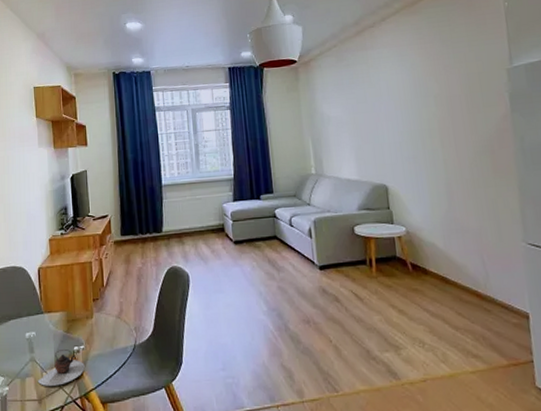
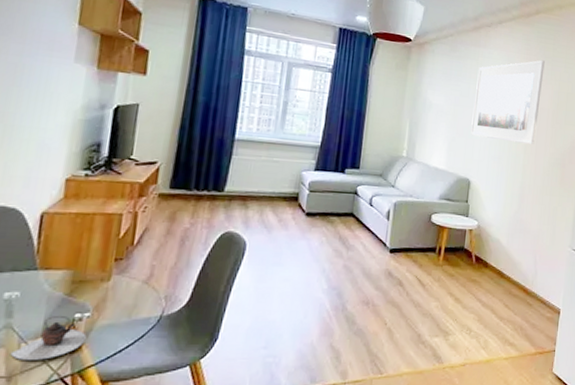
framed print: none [370,45,452,140] -> present [471,60,545,145]

